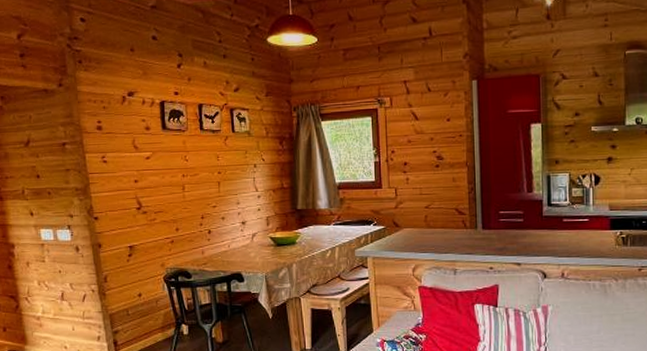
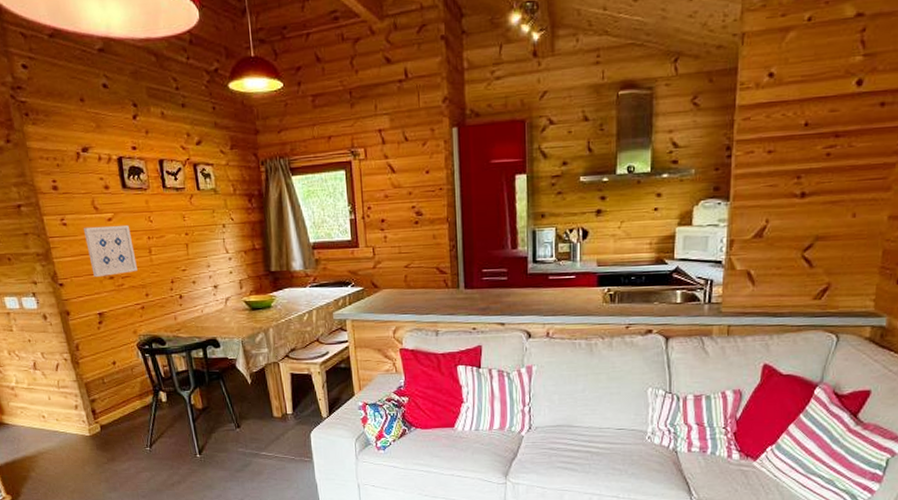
wall art: none [122,163,170,212] -> present [83,225,138,278]

